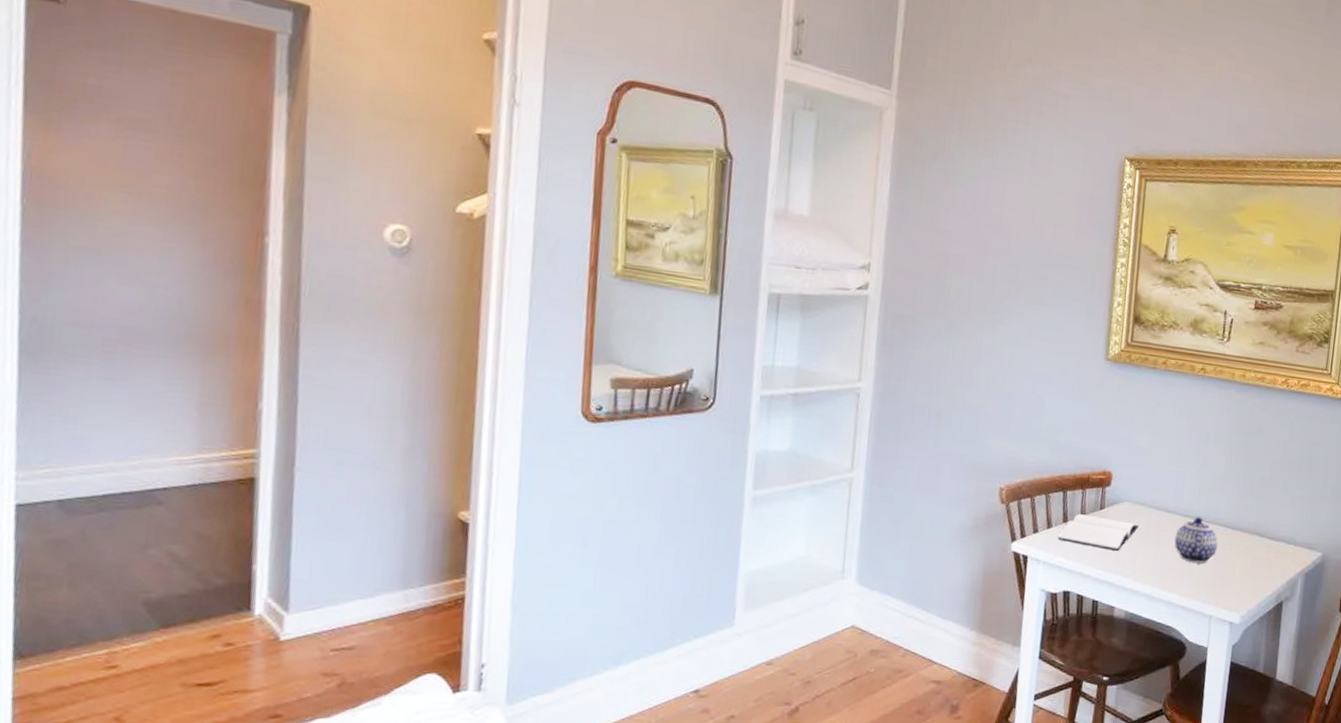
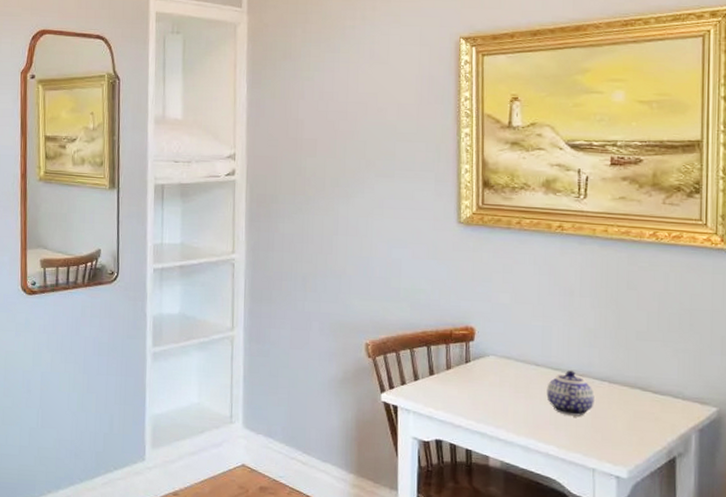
book: present [1058,514,1139,551] -> none [426,367,507,403]

